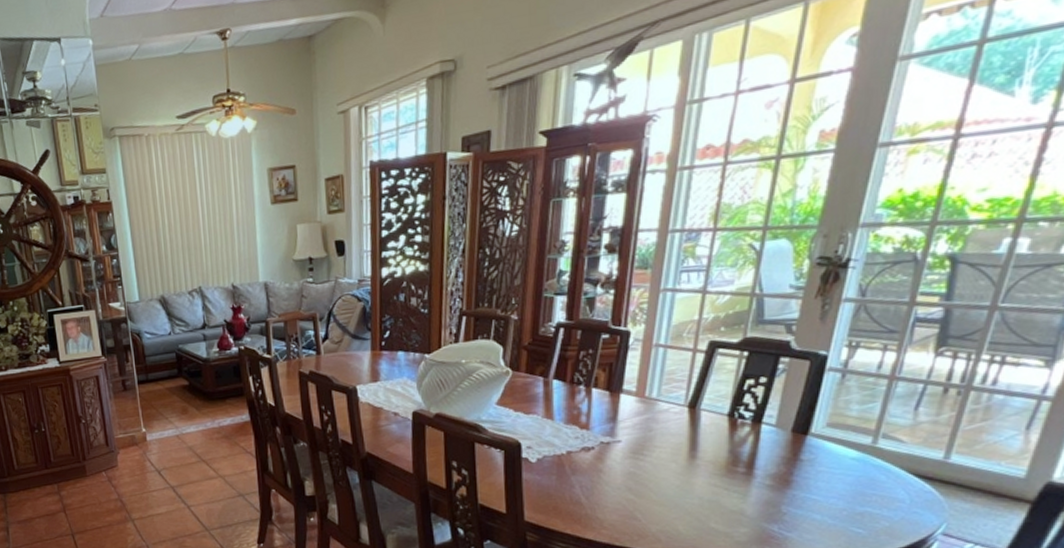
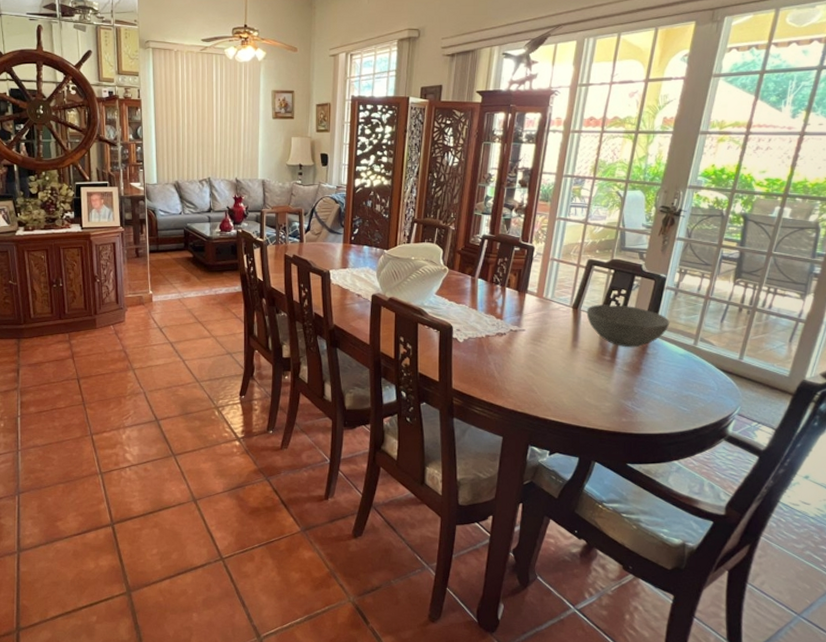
bowl: none [708,397,835,454] -> present [586,305,670,348]

